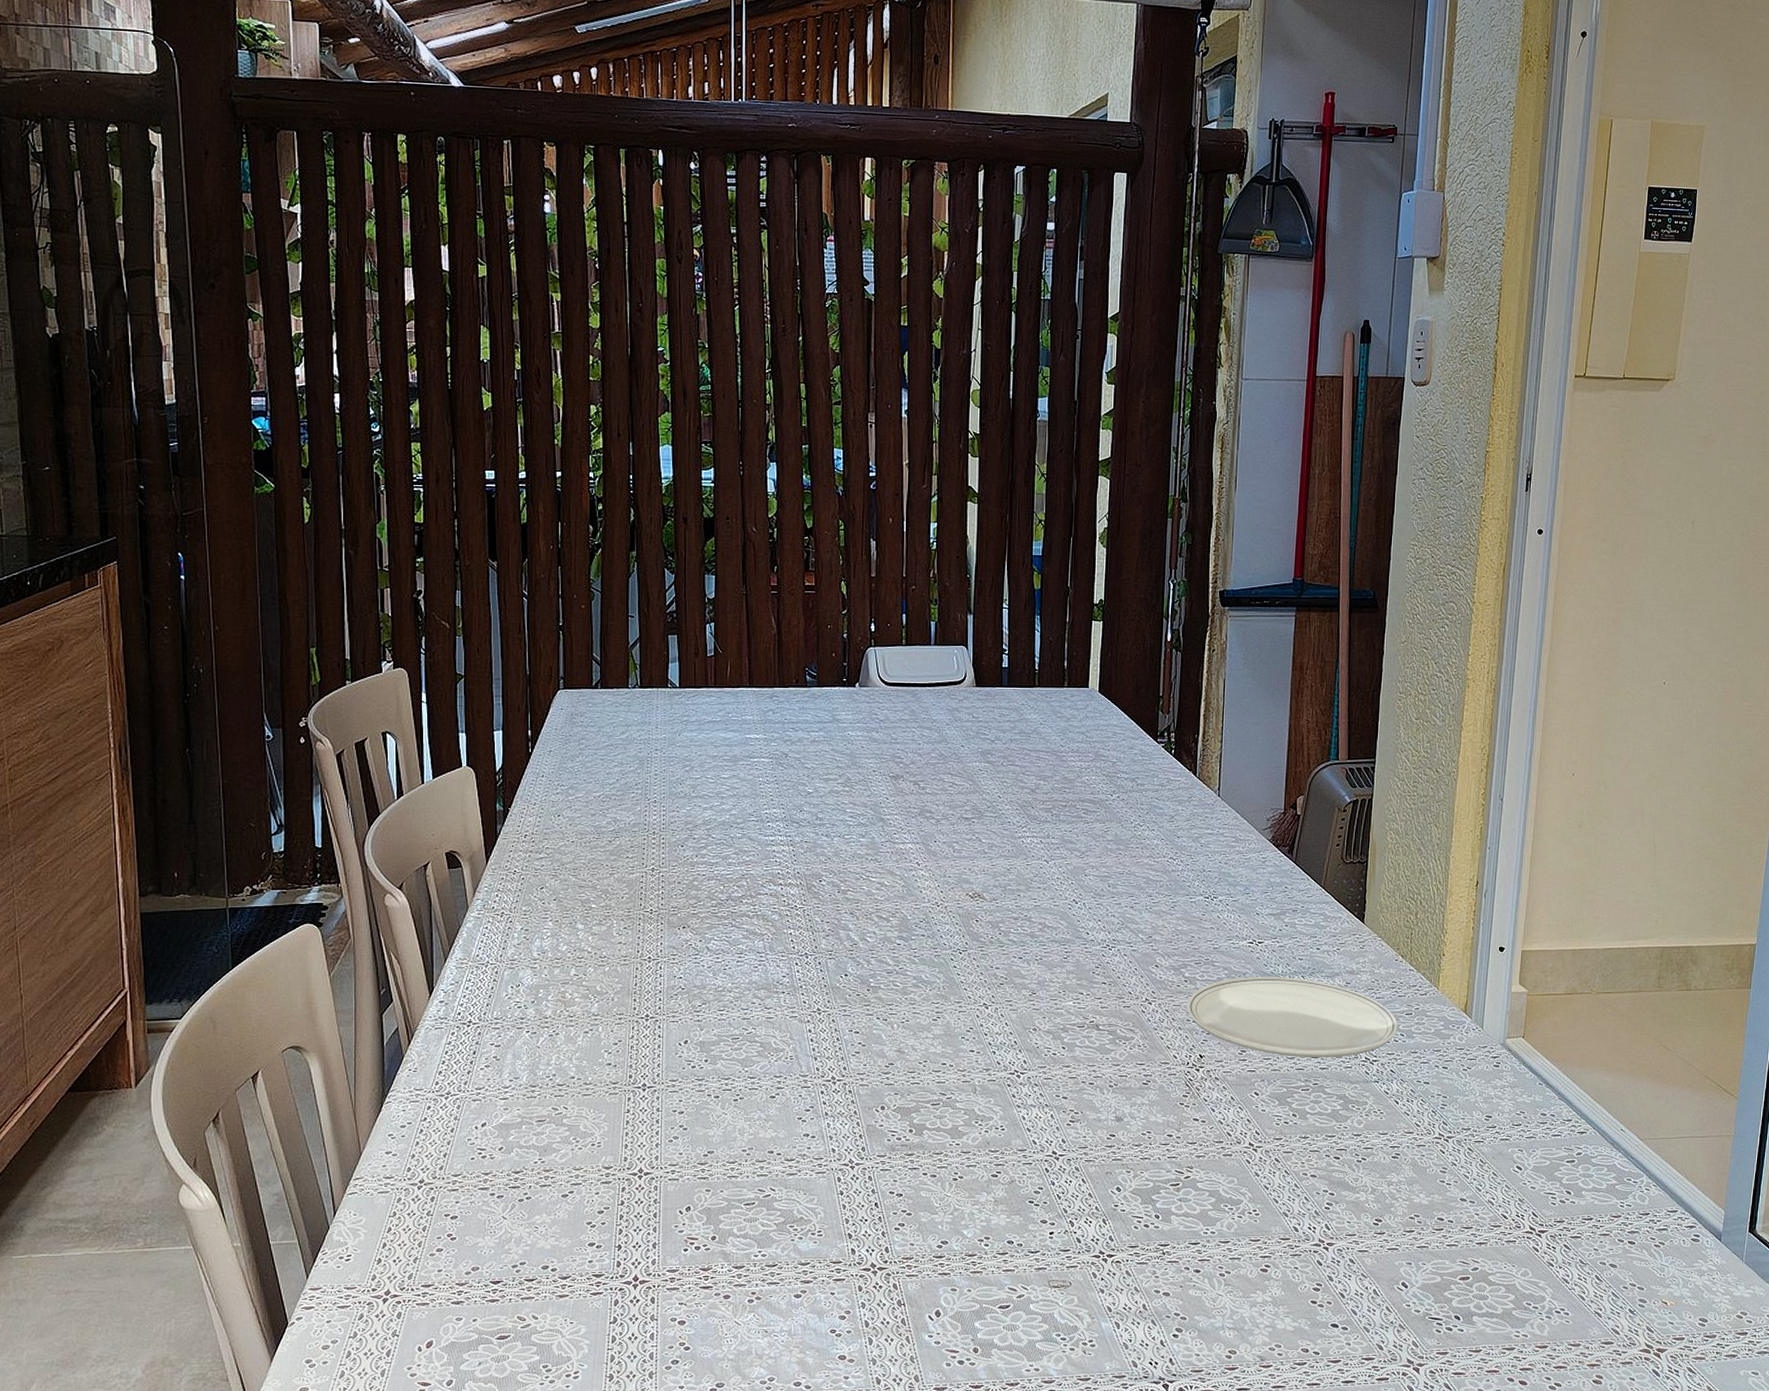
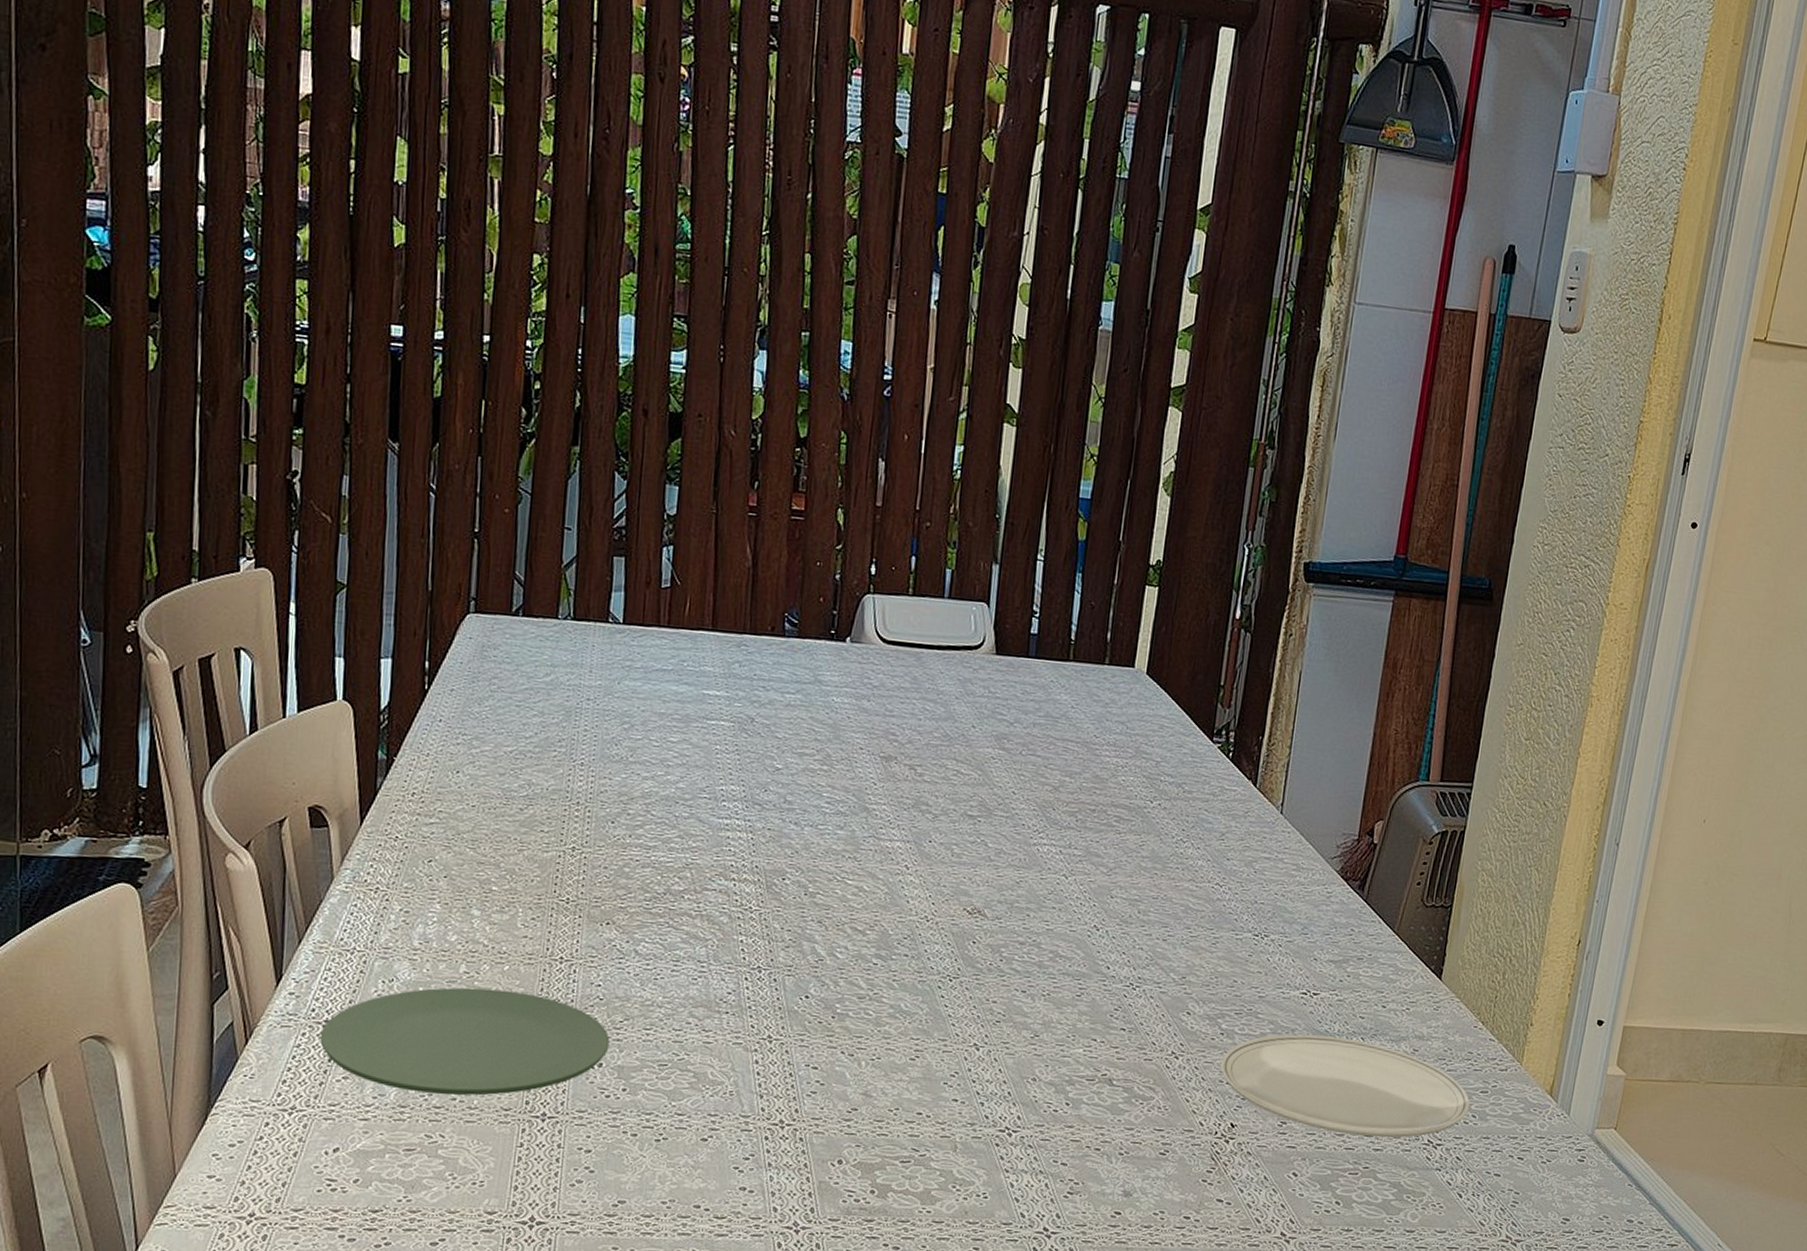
plate: none [466,987,692,1075] -> present [320,987,610,1096]

